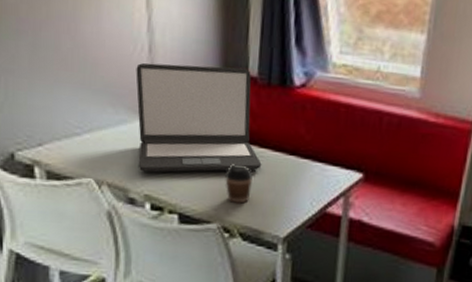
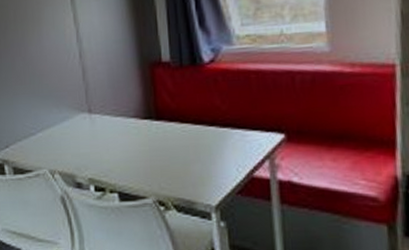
laptop: present [135,62,262,173] -> none [71,55,185,159]
coffee cup: present [224,164,254,205] -> none [153,141,179,178]

